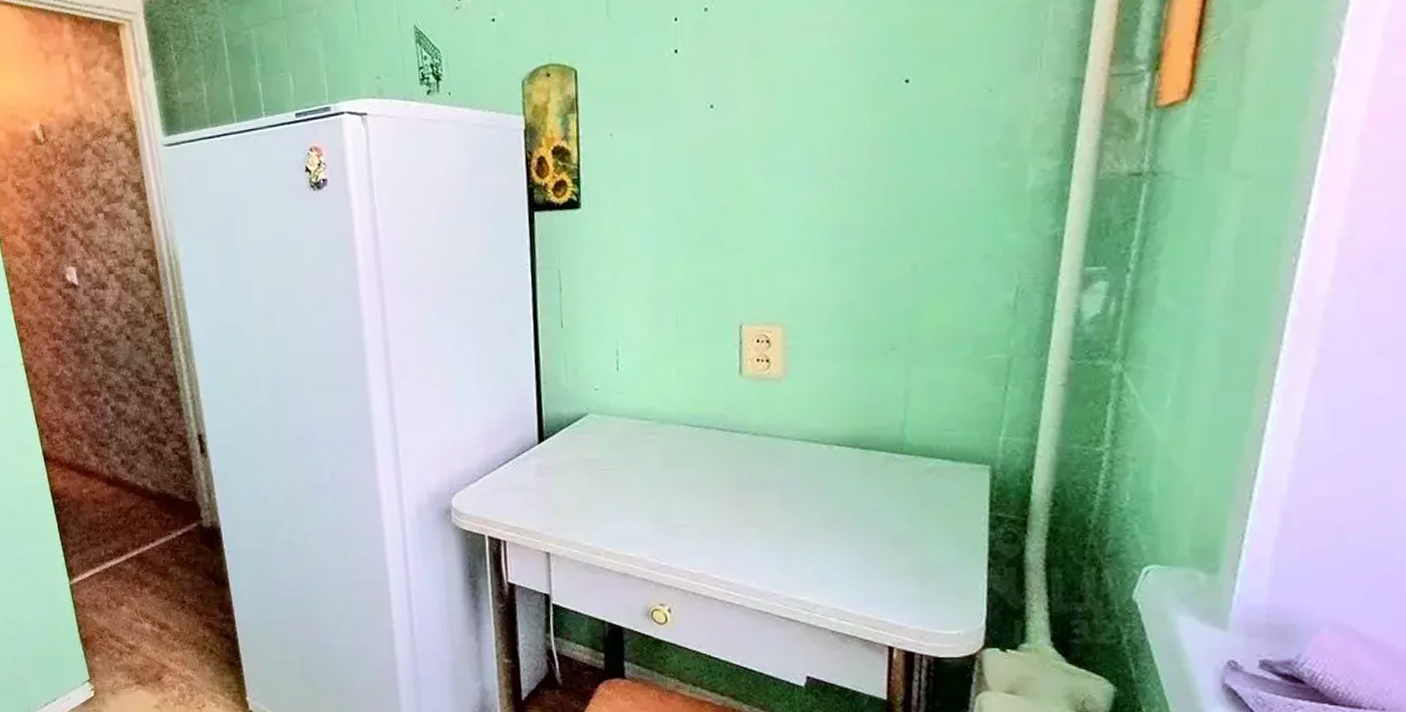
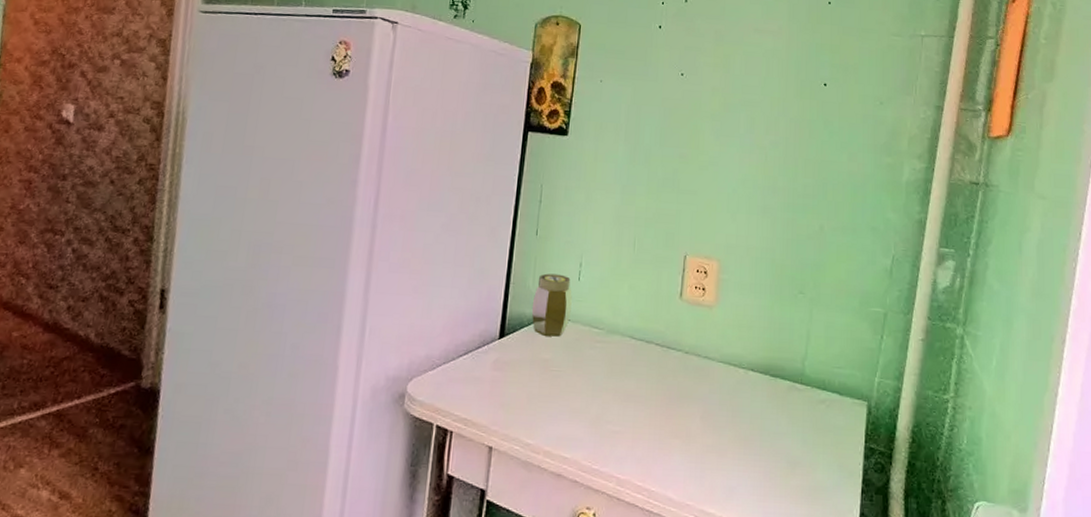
jar: none [568,366,614,435] -> present [531,273,572,337]

